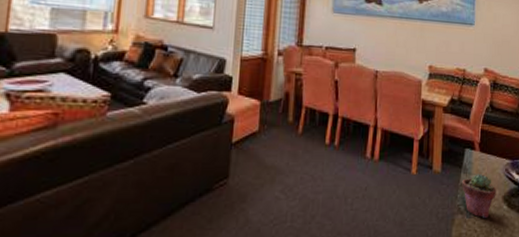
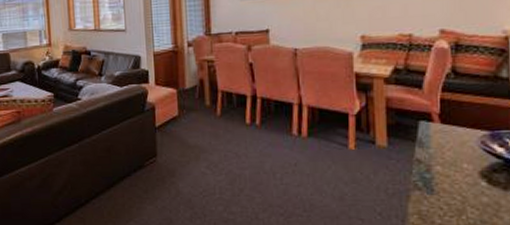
potted succulent: present [462,174,496,218] -> none [417,147,469,195]

